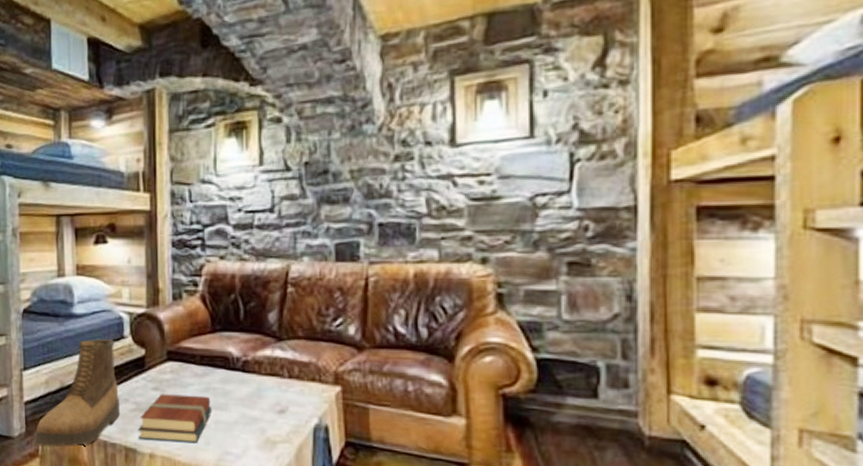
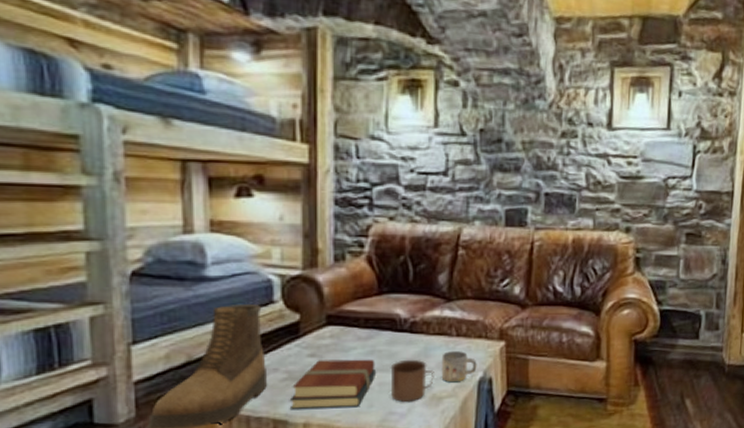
mug: none [224,399,268,444] -> present [390,359,434,403]
mug: none [274,393,312,428] -> present [441,351,477,383]

